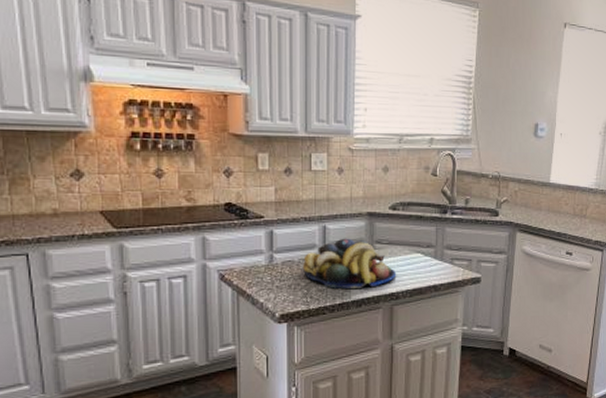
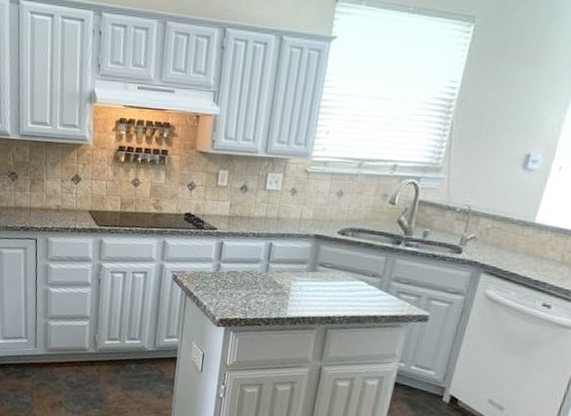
fruit bowl: present [302,238,397,289] -> none [244,256,336,308]

